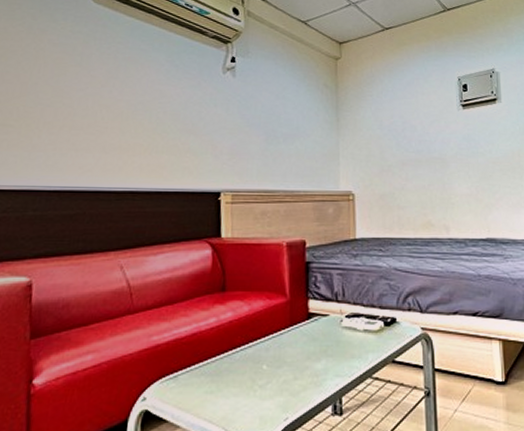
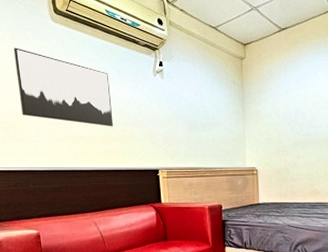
wall art: none [31,30,163,135] -> present [13,47,113,127]

